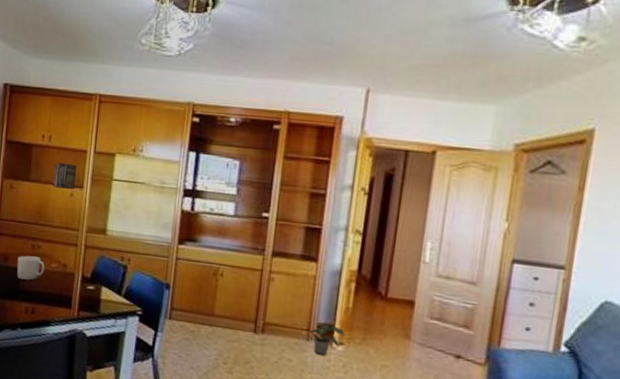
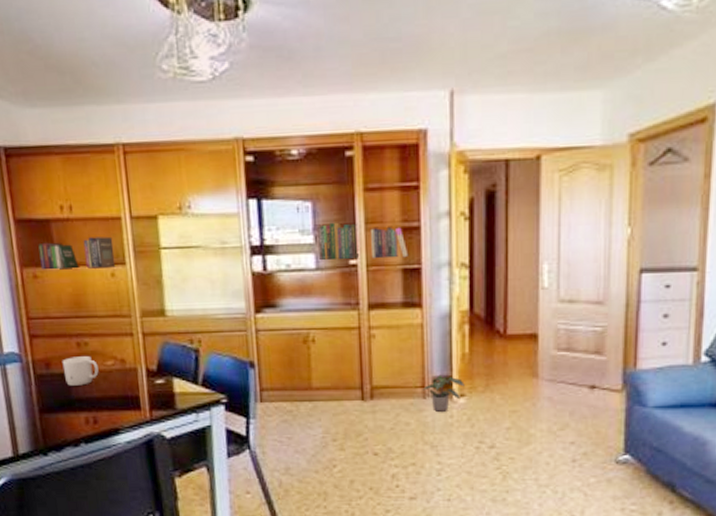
books: none [18,161,47,186] -> present [38,242,79,270]
books: none [238,180,274,213] -> present [318,222,359,261]
books: none [282,189,313,218] -> present [371,227,409,259]

